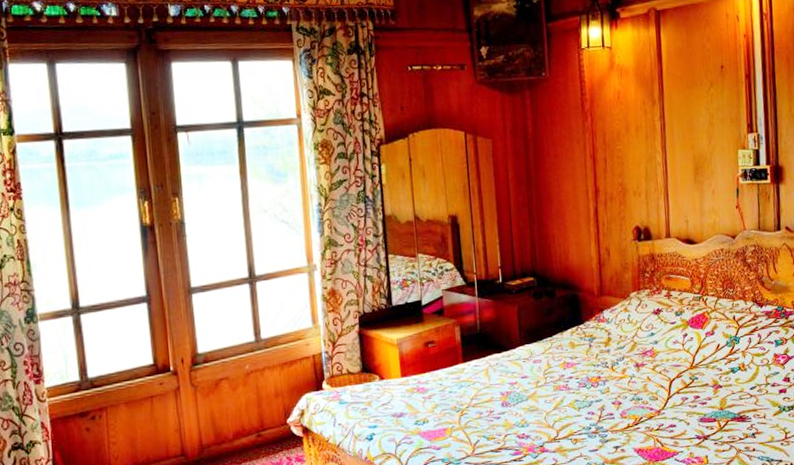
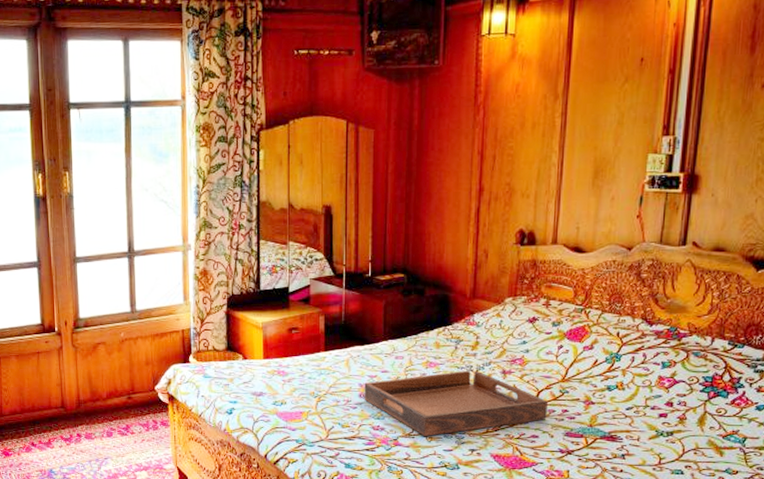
serving tray: none [505,367,681,439] -> present [364,370,547,436]

